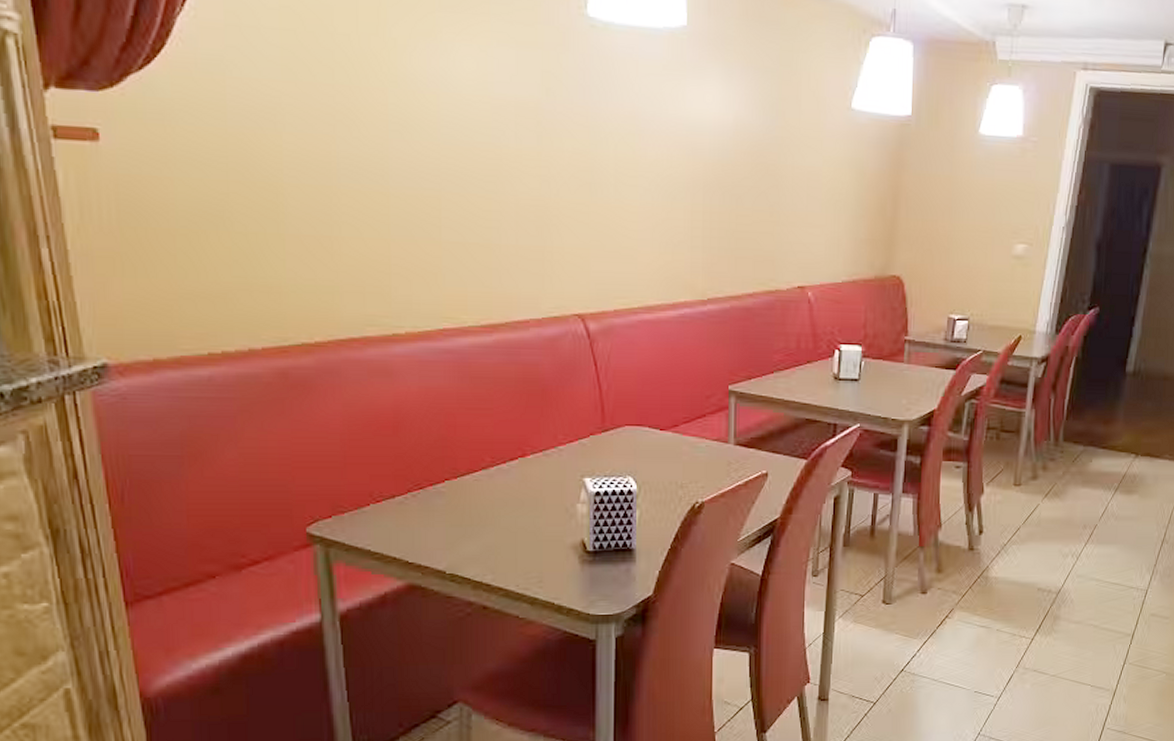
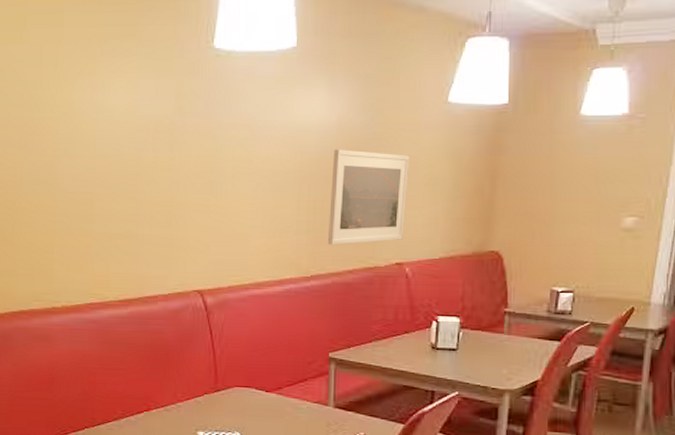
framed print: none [726,154,813,265] -> present [328,149,410,245]

